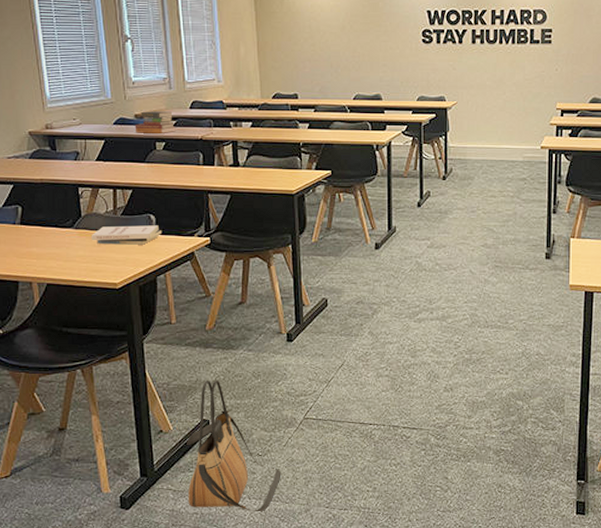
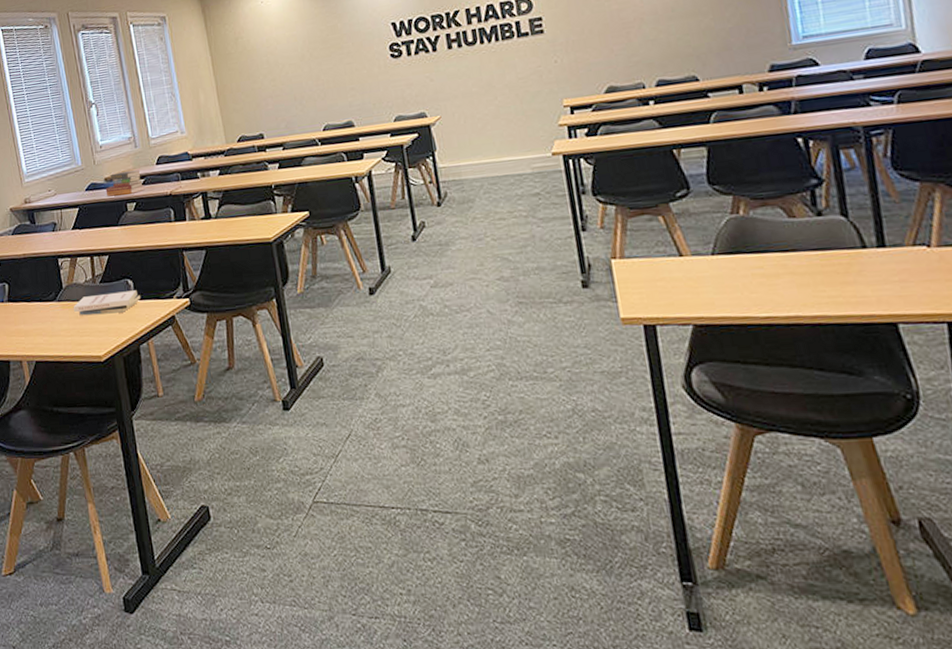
tote bag: present [187,379,281,512] -> none [187,458,296,620]

